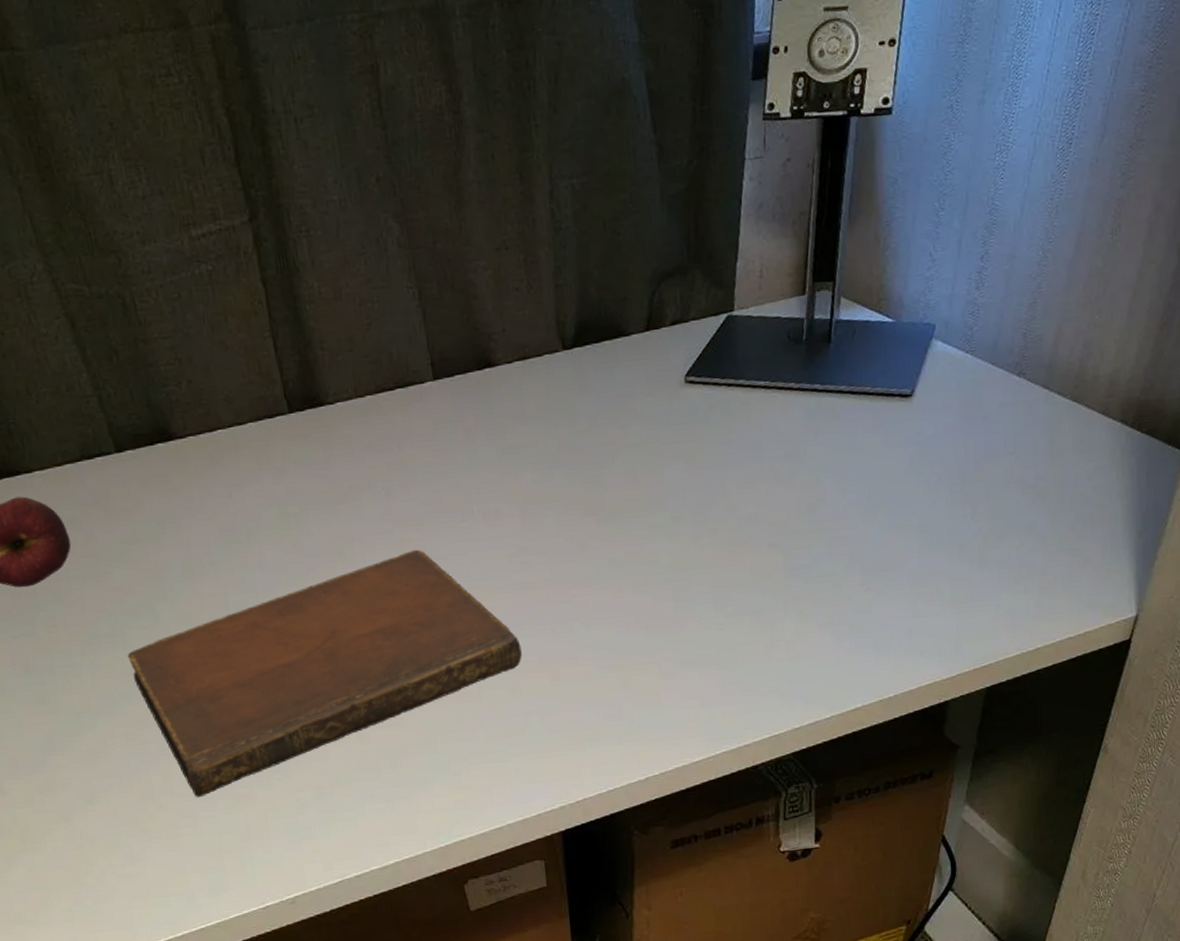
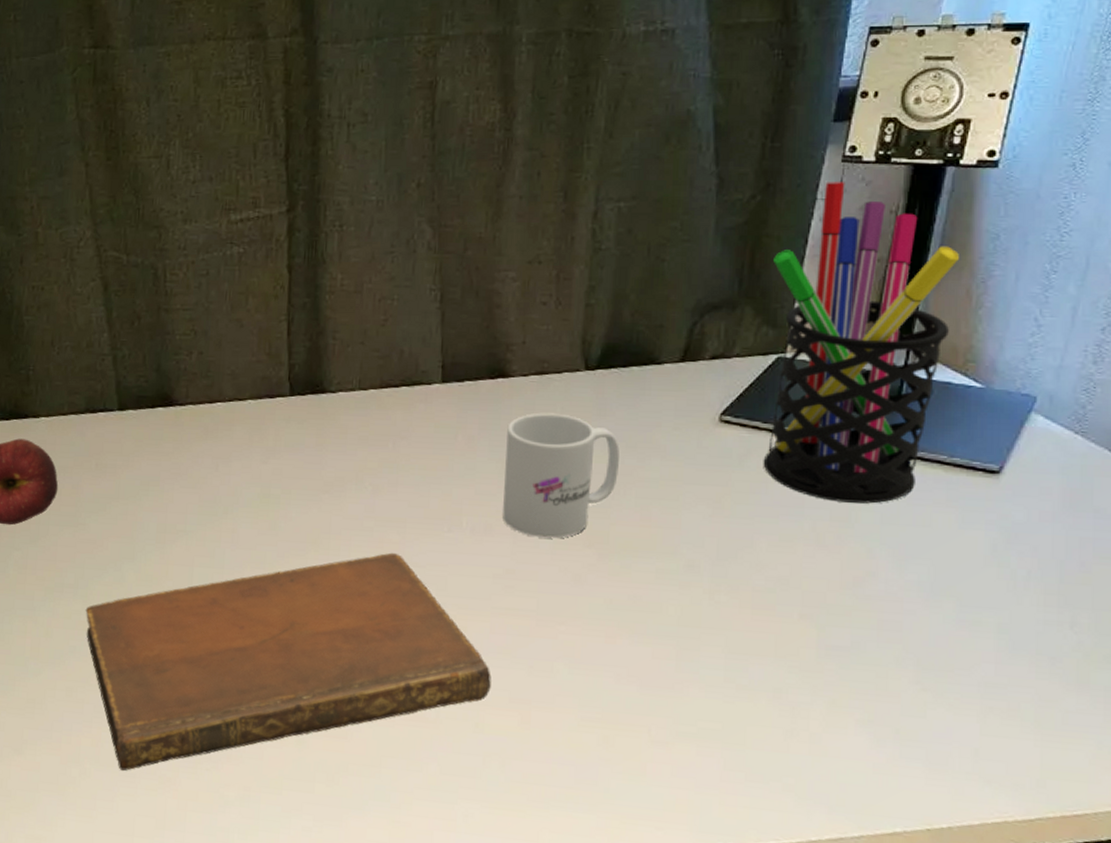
mug: none [501,394,605,514] -> present [502,412,620,539]
pen holder: none [714,140,867,441] -> present [763,182,959,504]

